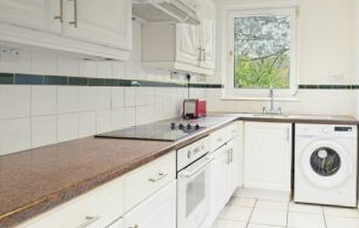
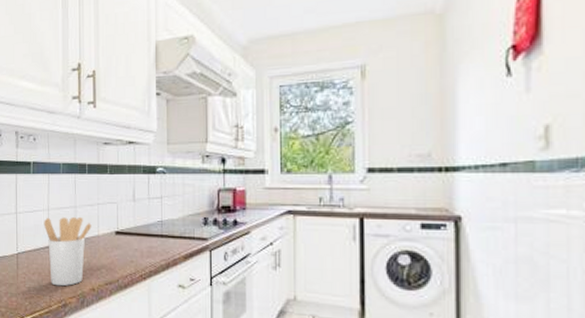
utensil holder: none [26,122,72,184] -> present [43,216,92,287]

